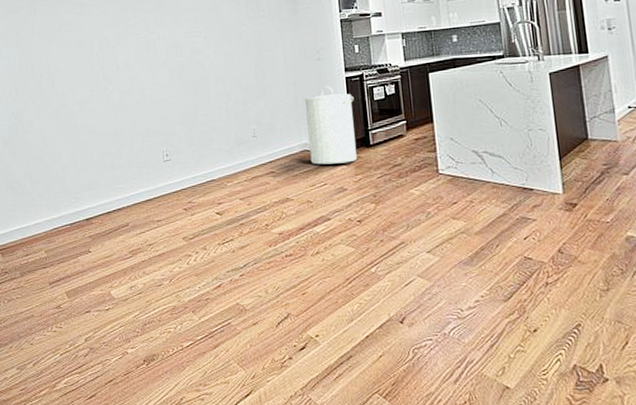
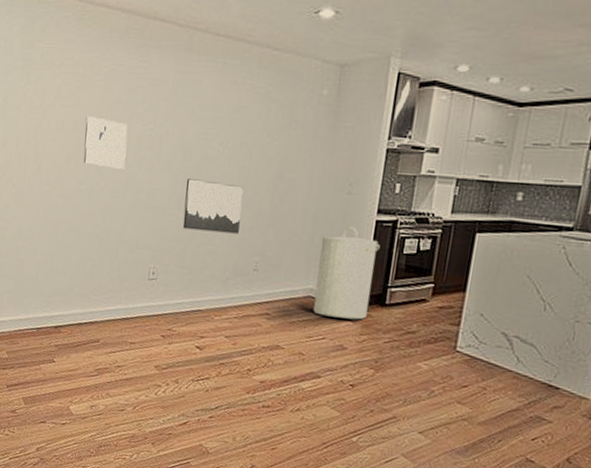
wall art: none [88,34,127,74] -> present [83,116,127,169]
wall art: none [181,69,235,113] -> present [182,178,244,234]

